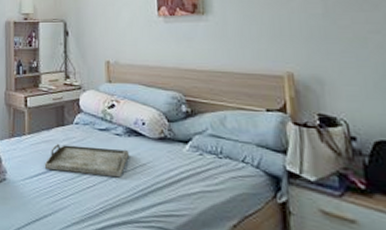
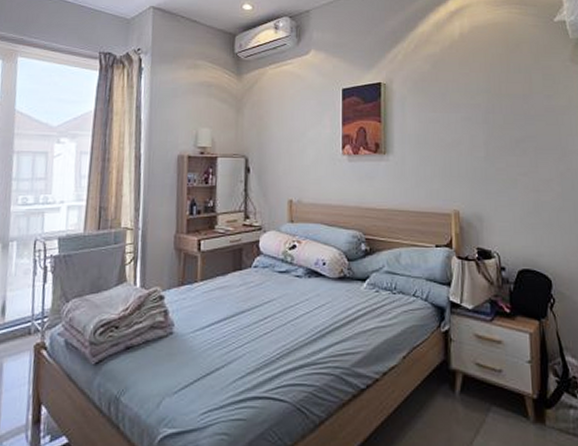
serving tray: present [44,144,129,178] -> none [218,290,308,321]

